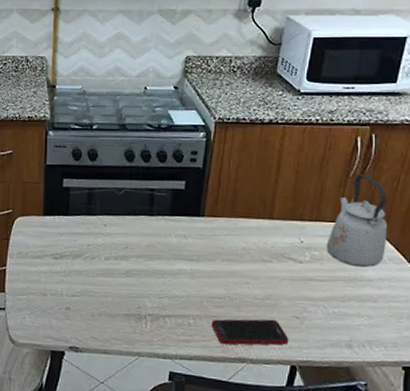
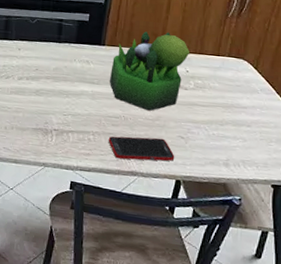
plant: none [210,197,304,289] -> present [109,31,189,111]
kettle: present [326,174,388,268] -> none [207,15,260,96]

